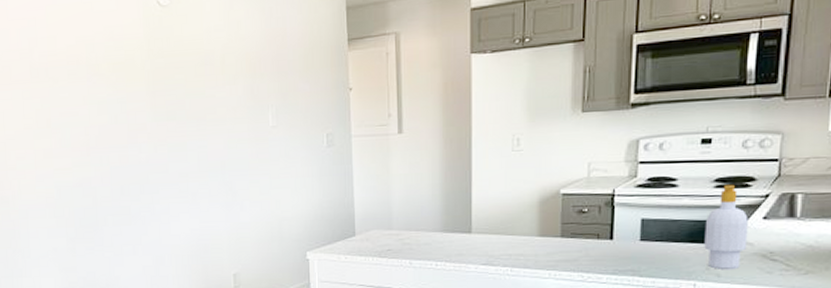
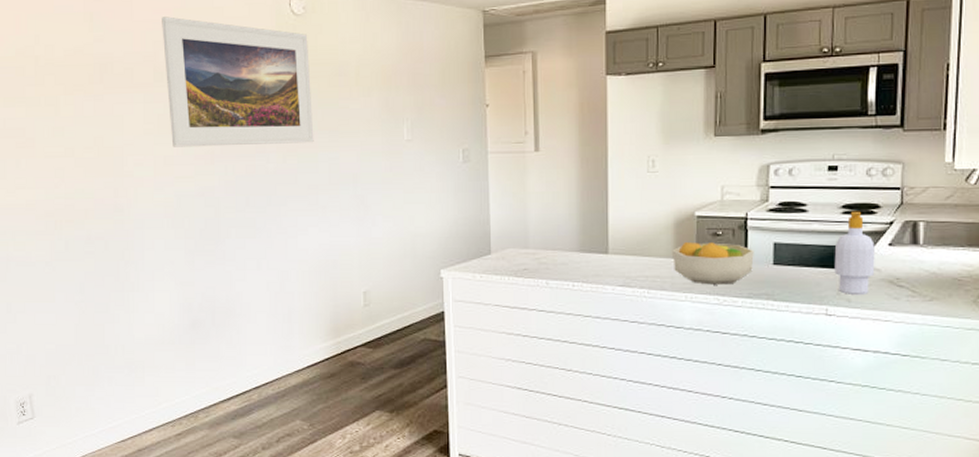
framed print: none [35,13,183,141] -> present [162,16,314,147]
fruit bowl: none [536,219,620,262] -> present [672,241,754,285]

